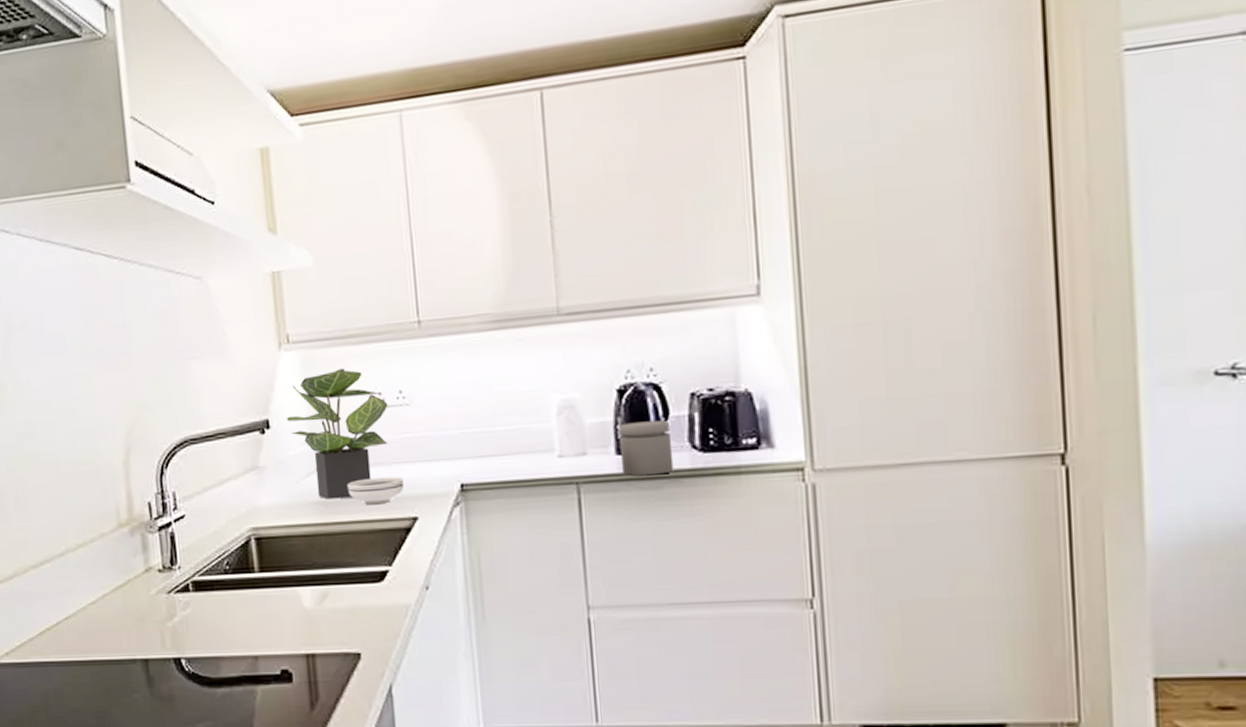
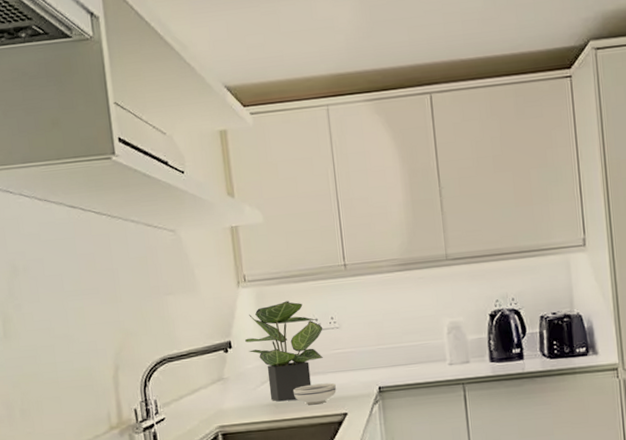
jar: present [618,420,674,477] -> none [491,336,530,378]

